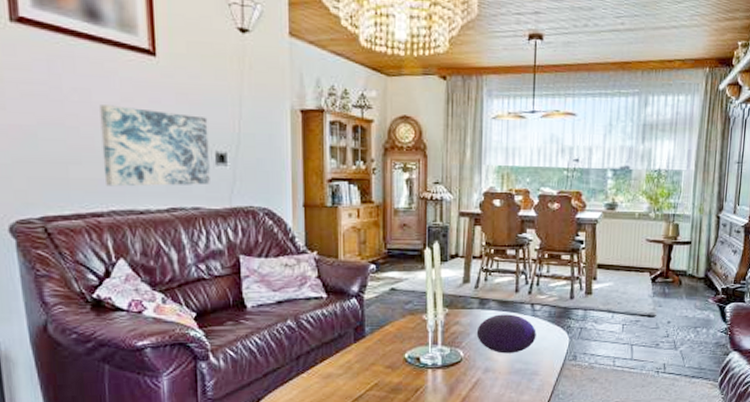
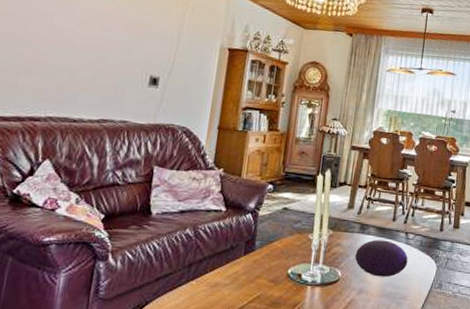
wall art: present [99,105,210,187] -> none [49,27,149,102]

